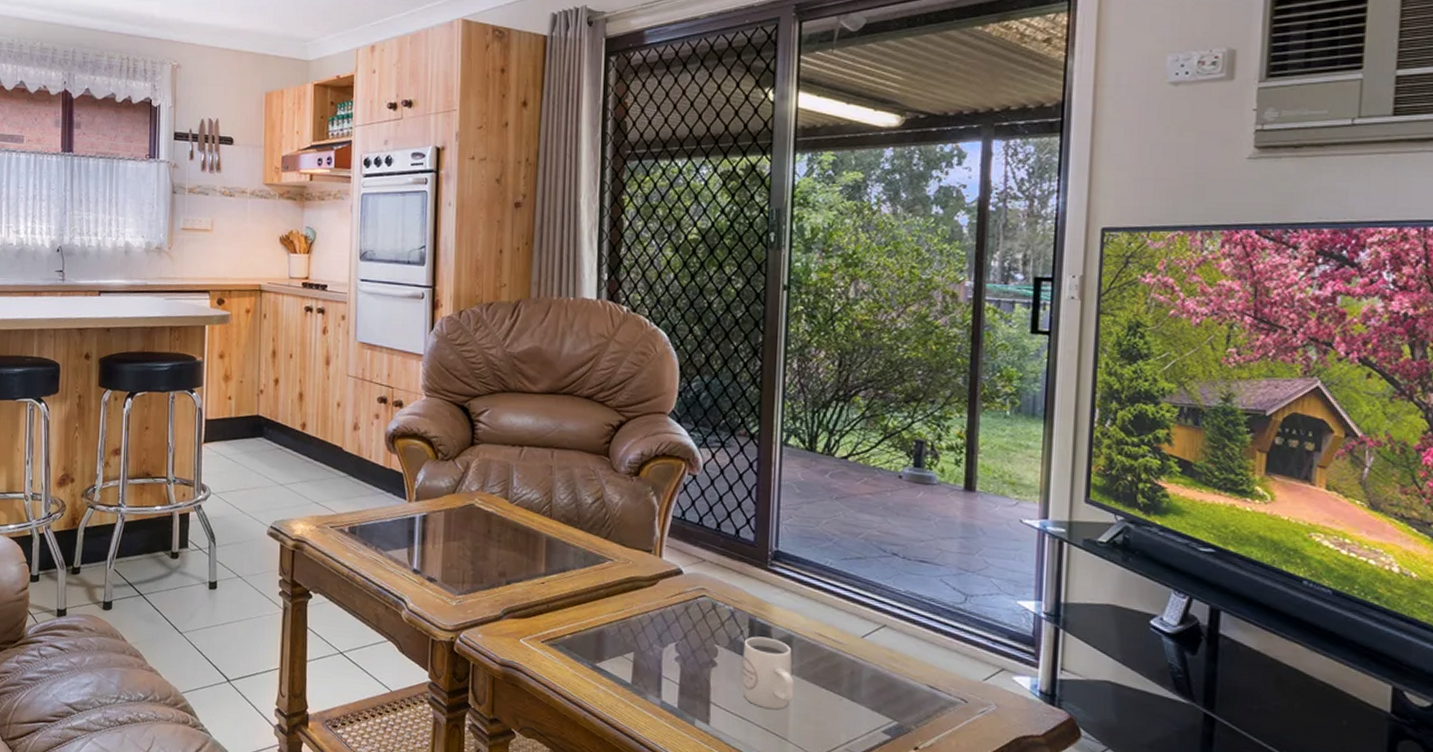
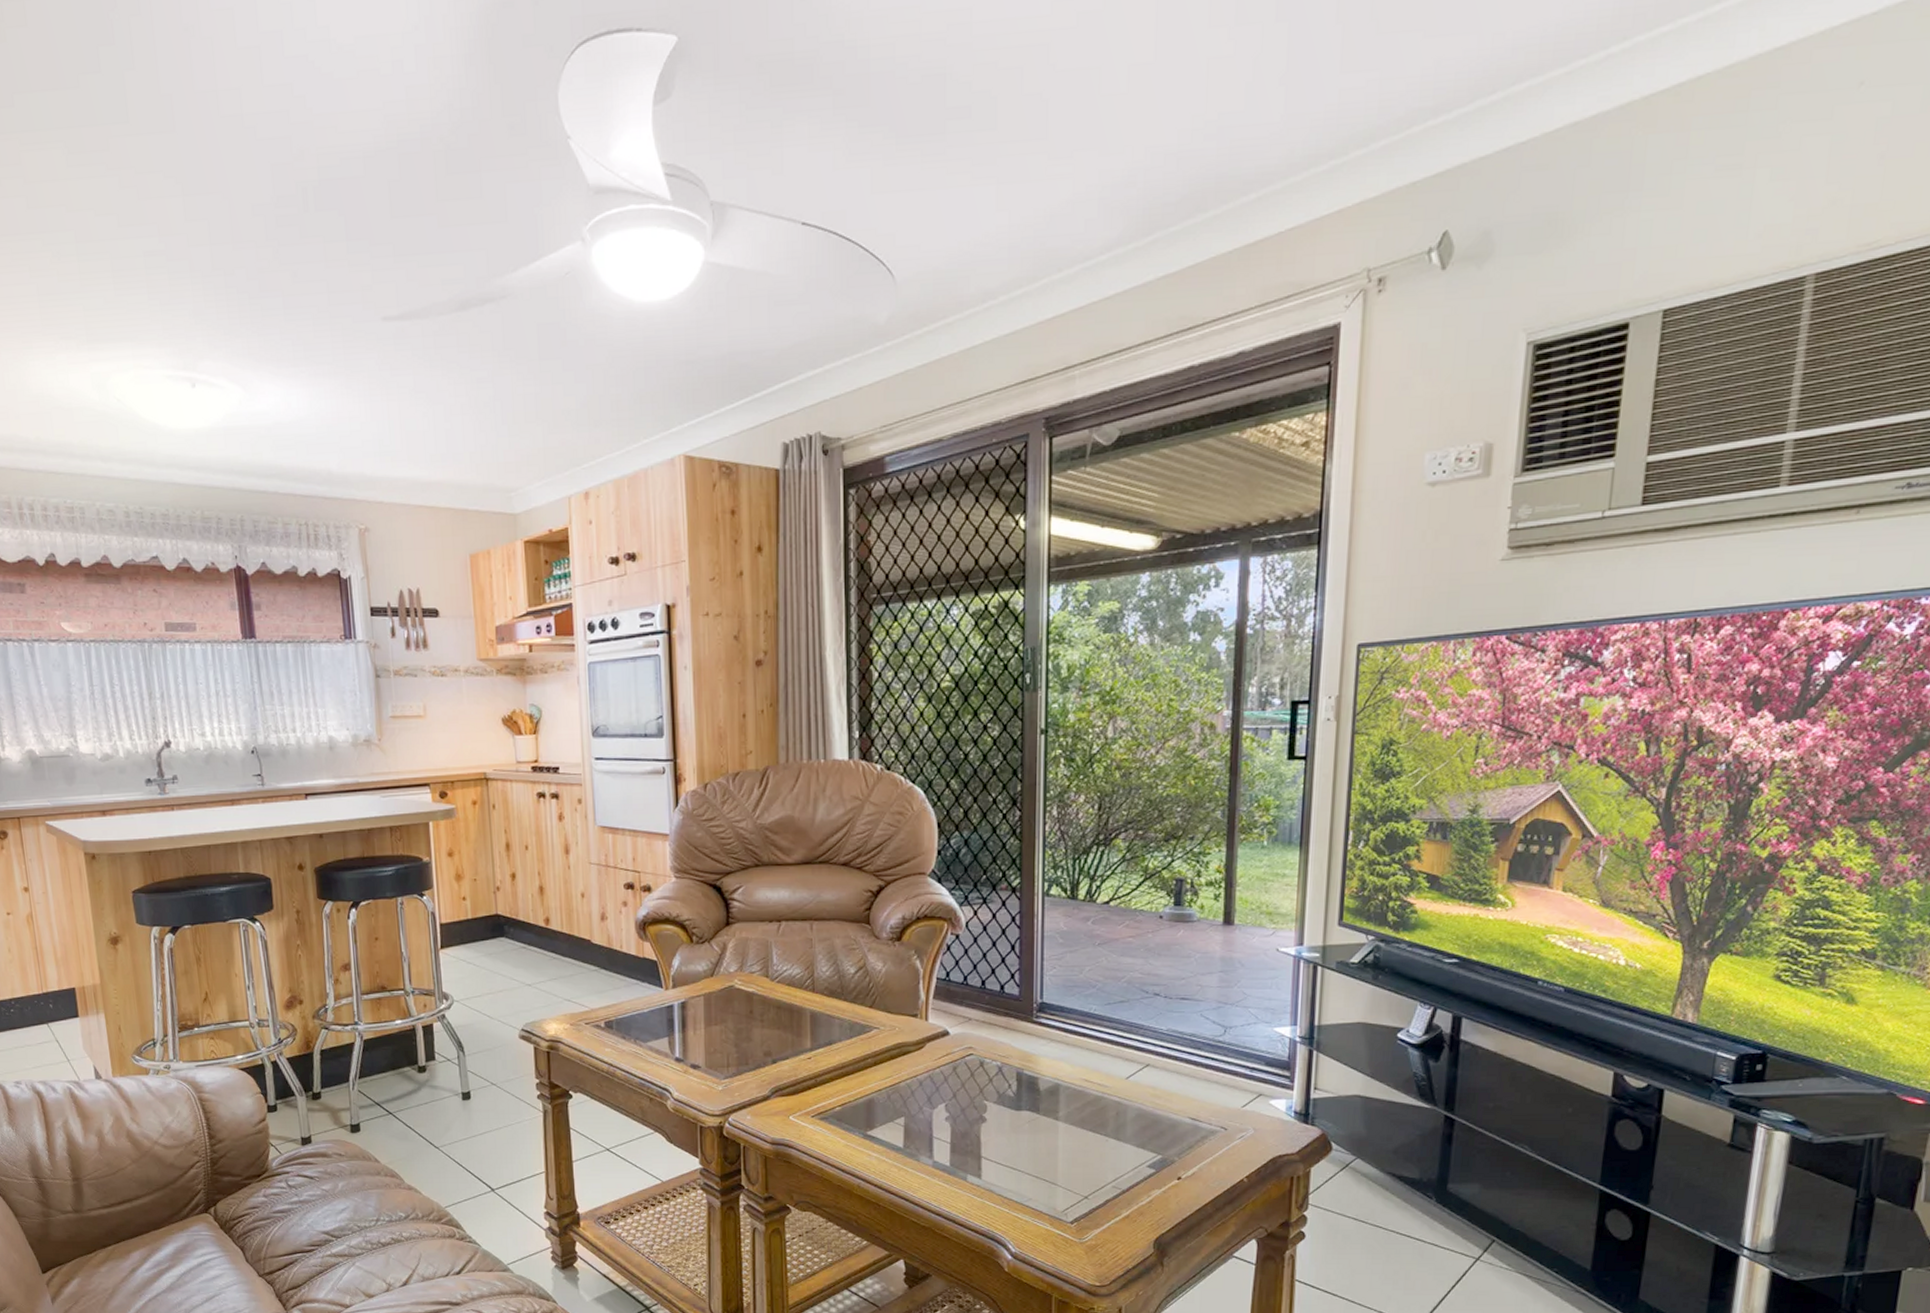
mug: present [742,636,795,710] -> none [1011,1088,1063,1156]

